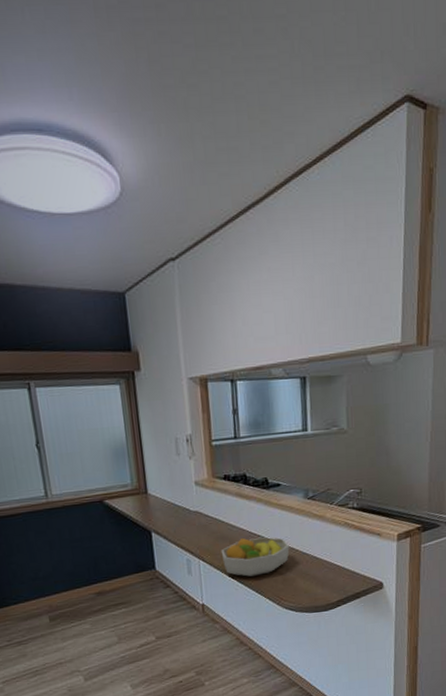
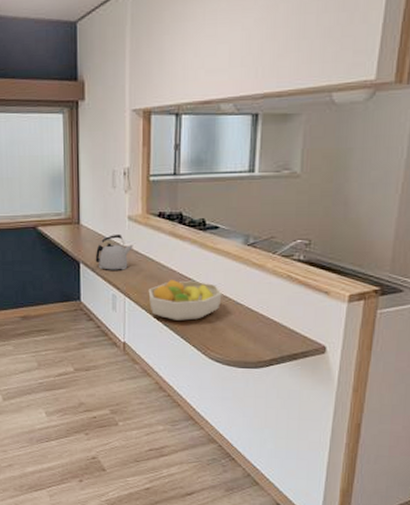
kettle: none [166,499,203,536] -> present [95,233,133,270]

